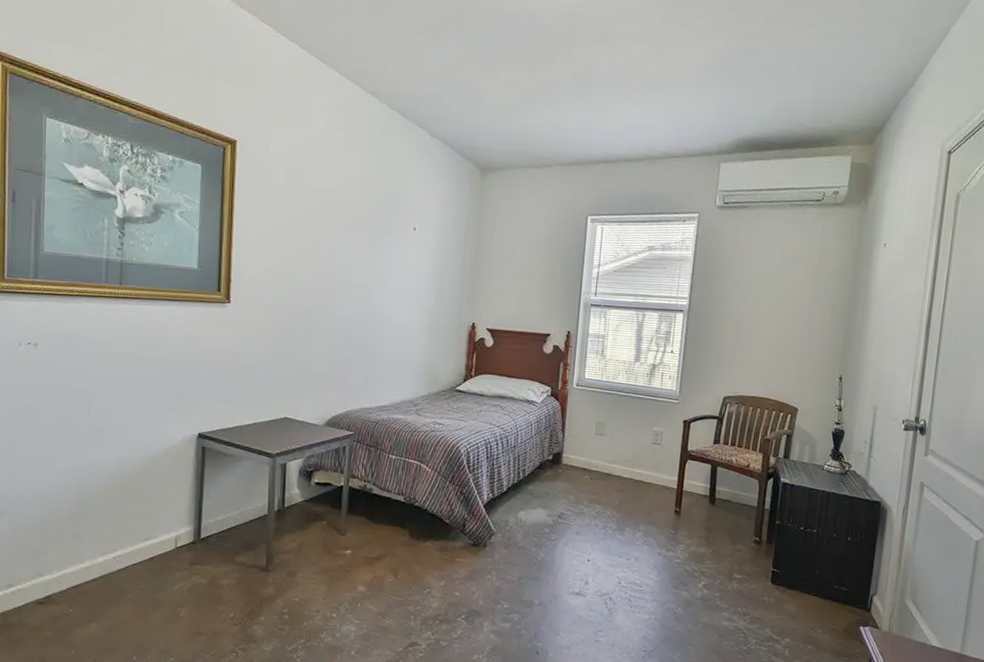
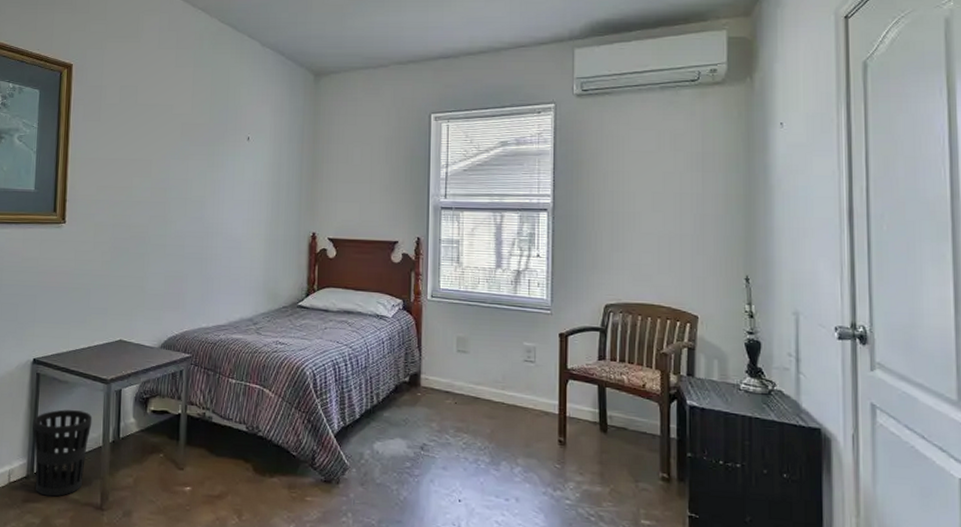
wastebasket: none [198,481,258,560] -> present [32,409,93,497]

